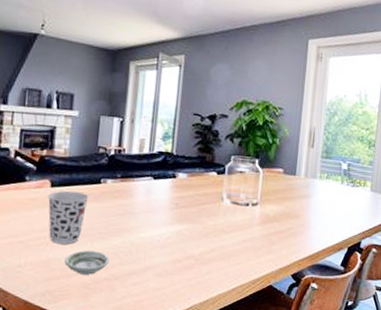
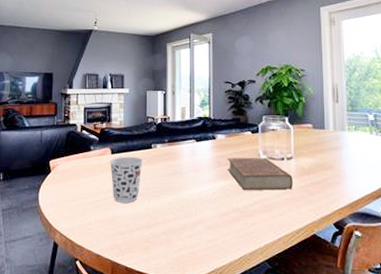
saucer: present [64,250,110,275] -> none [127,208,165,229]
book: none [185,199,255,238] -> present [227,157,293,191]

